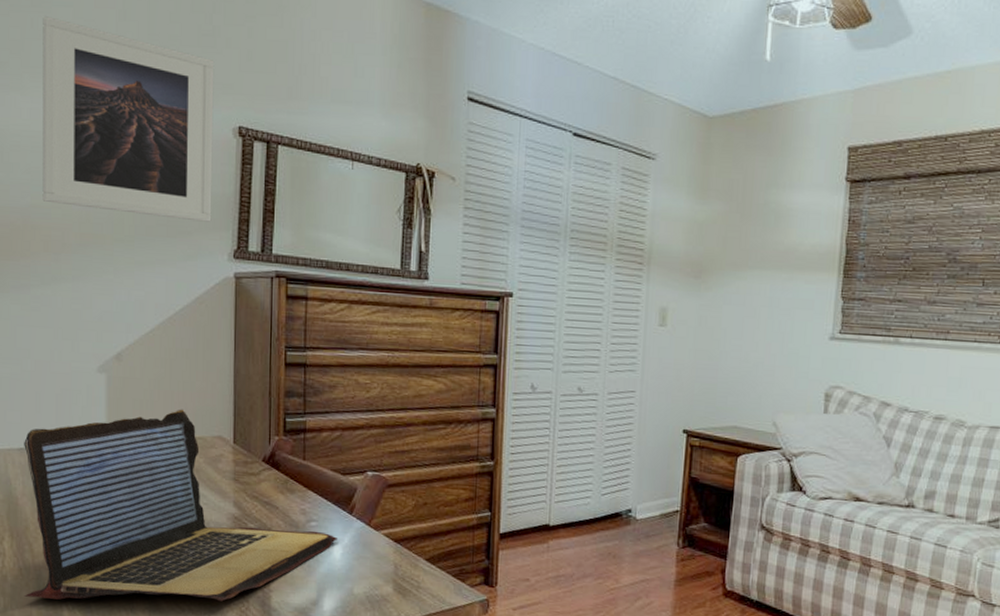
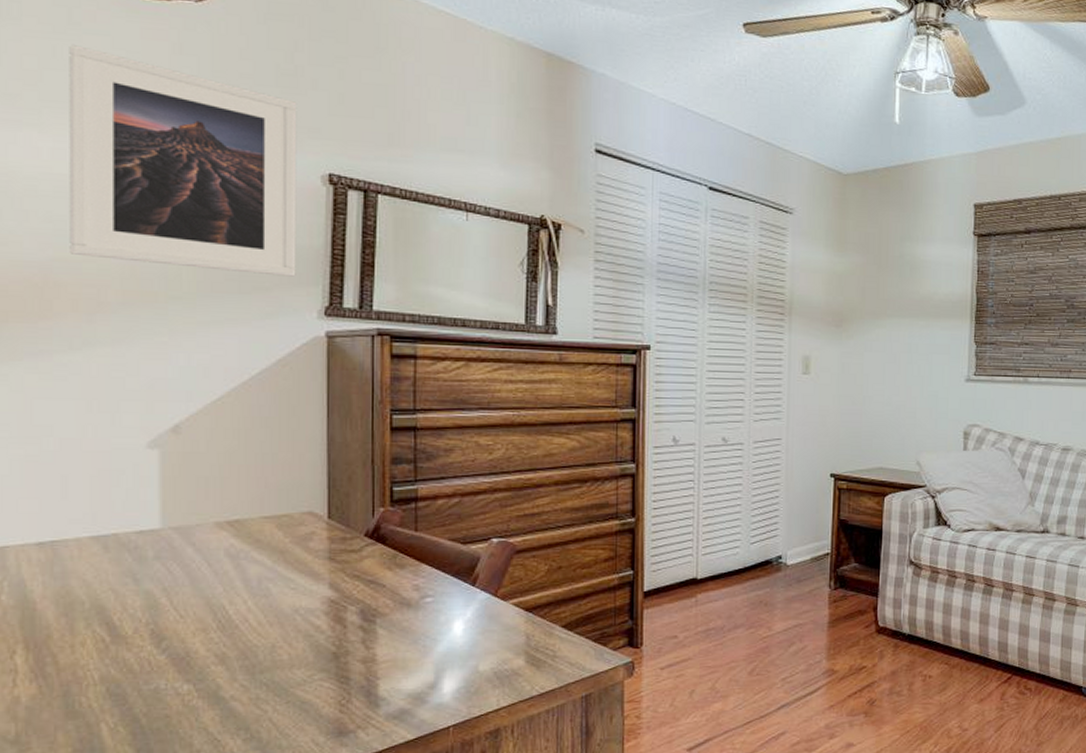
laptop: present [24,409,339,602] -> none [44,484,460,719]

